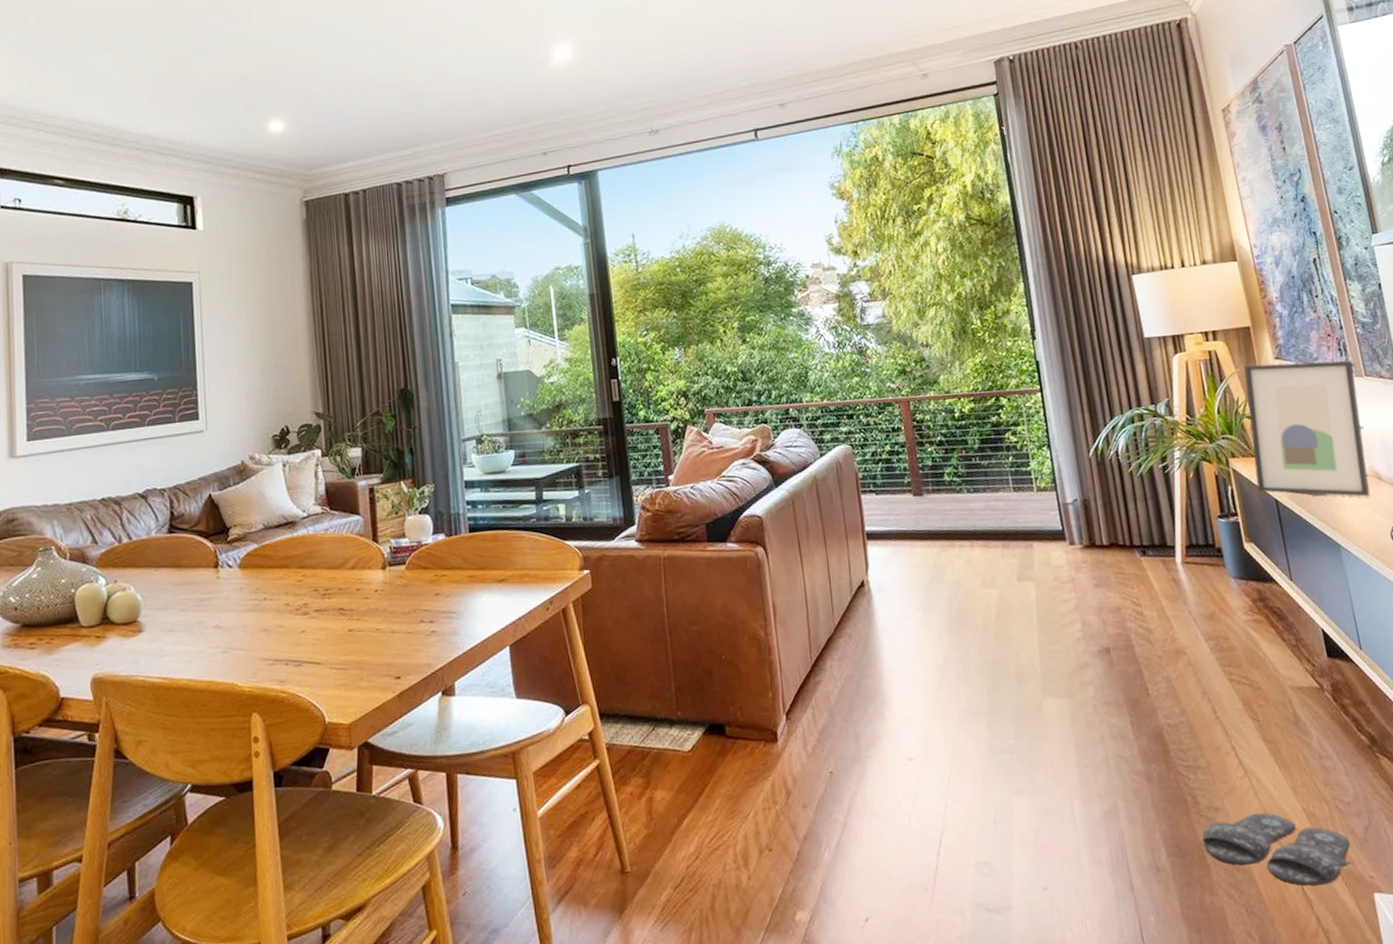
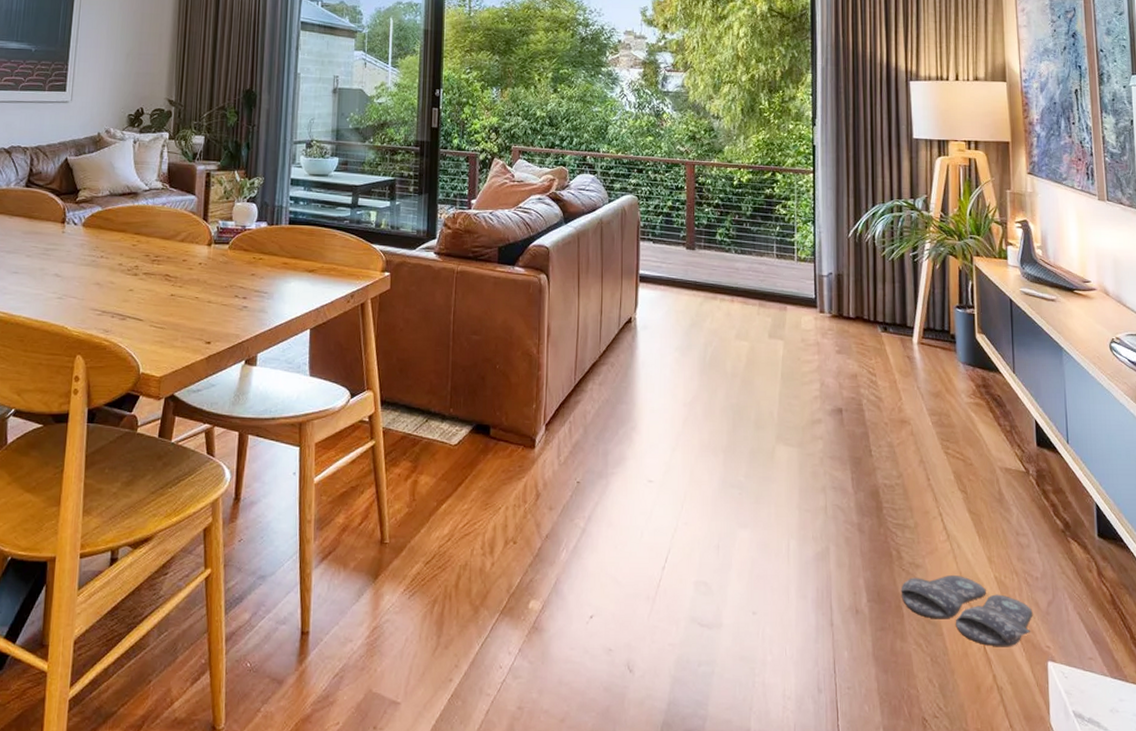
picture frame: present [1244,359,1370,497] -> none [995,175,1100,309]

